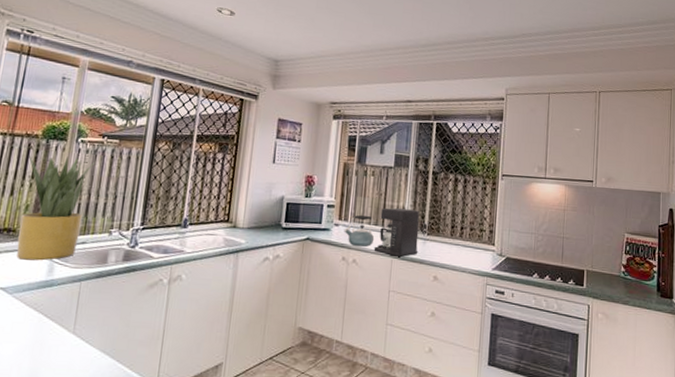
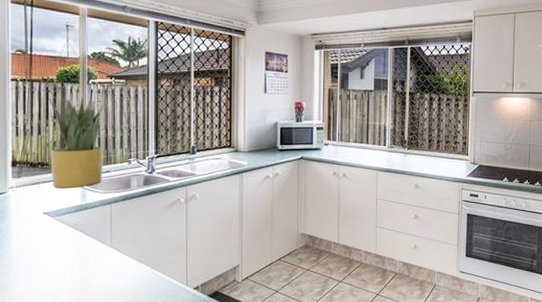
kettle: present [344,215,375,248] -> none [333,134,361,163]
coffee maker: present [373,207,420,258] -> none [361,126,400,170]

